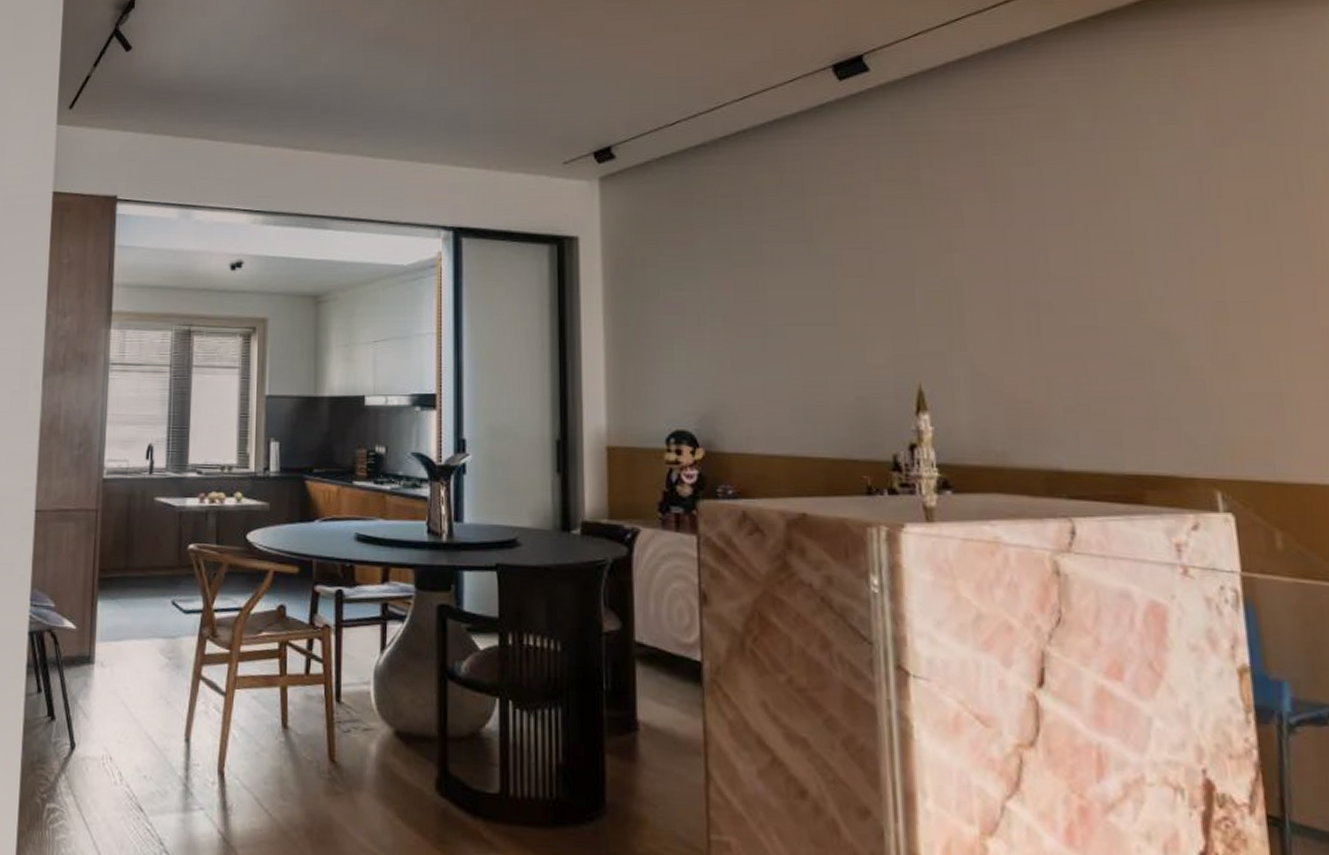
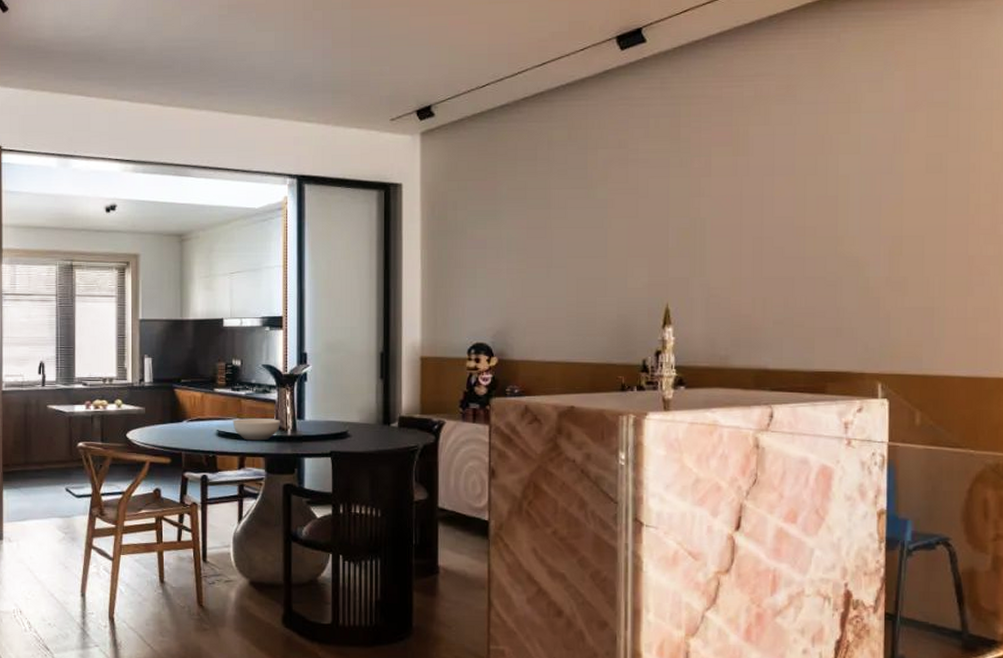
bowl: none [375,519,435,548] -> present [232,418,281,441]

